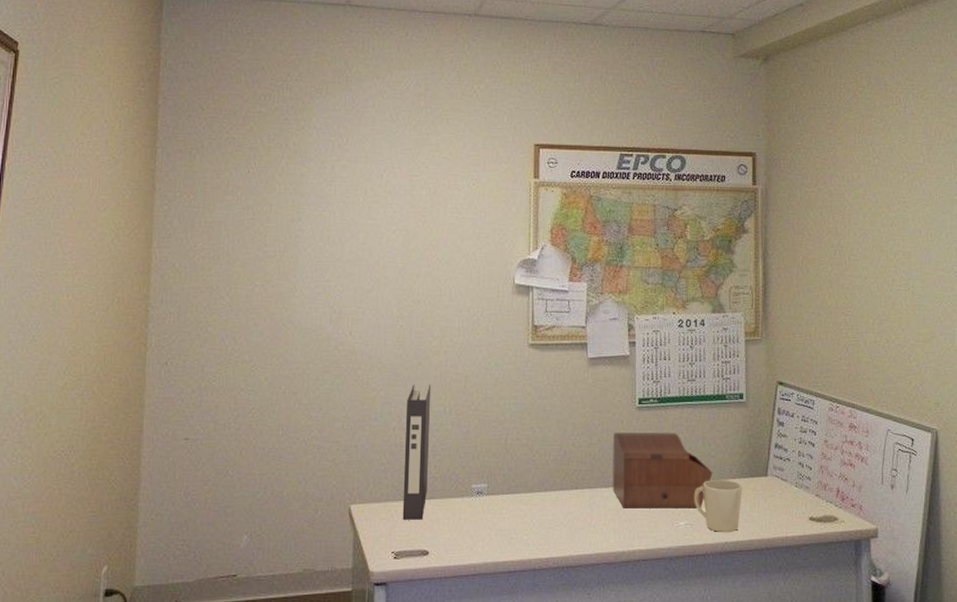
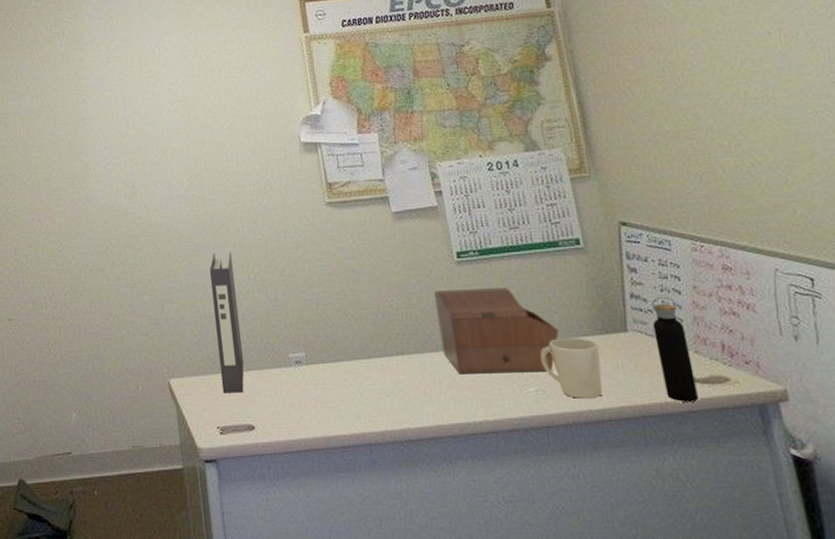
water bottle: none [787,447,812,537] -> present [651,296,699,402]

